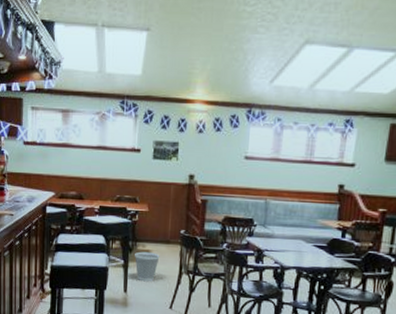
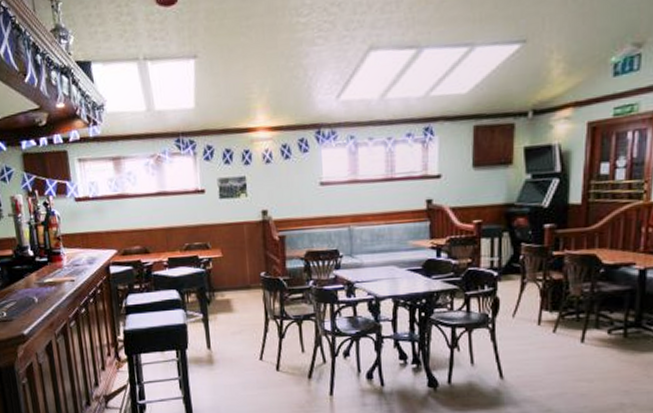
wastebasket: present [135,251,160,282] -> none [214,301,242,335]

